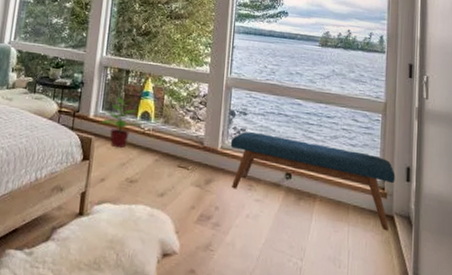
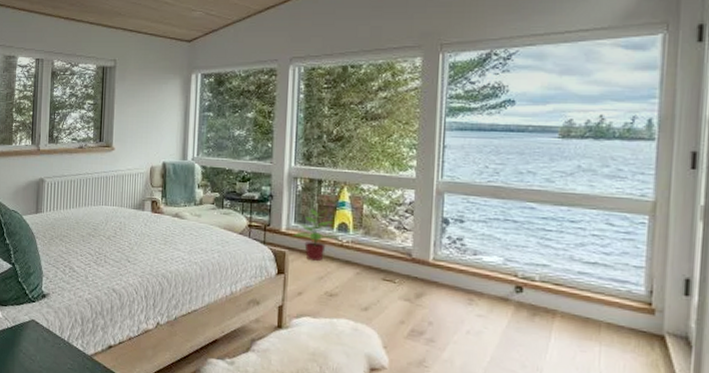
bench: present [230,132,395,231] -> none [444,241,668,353]

